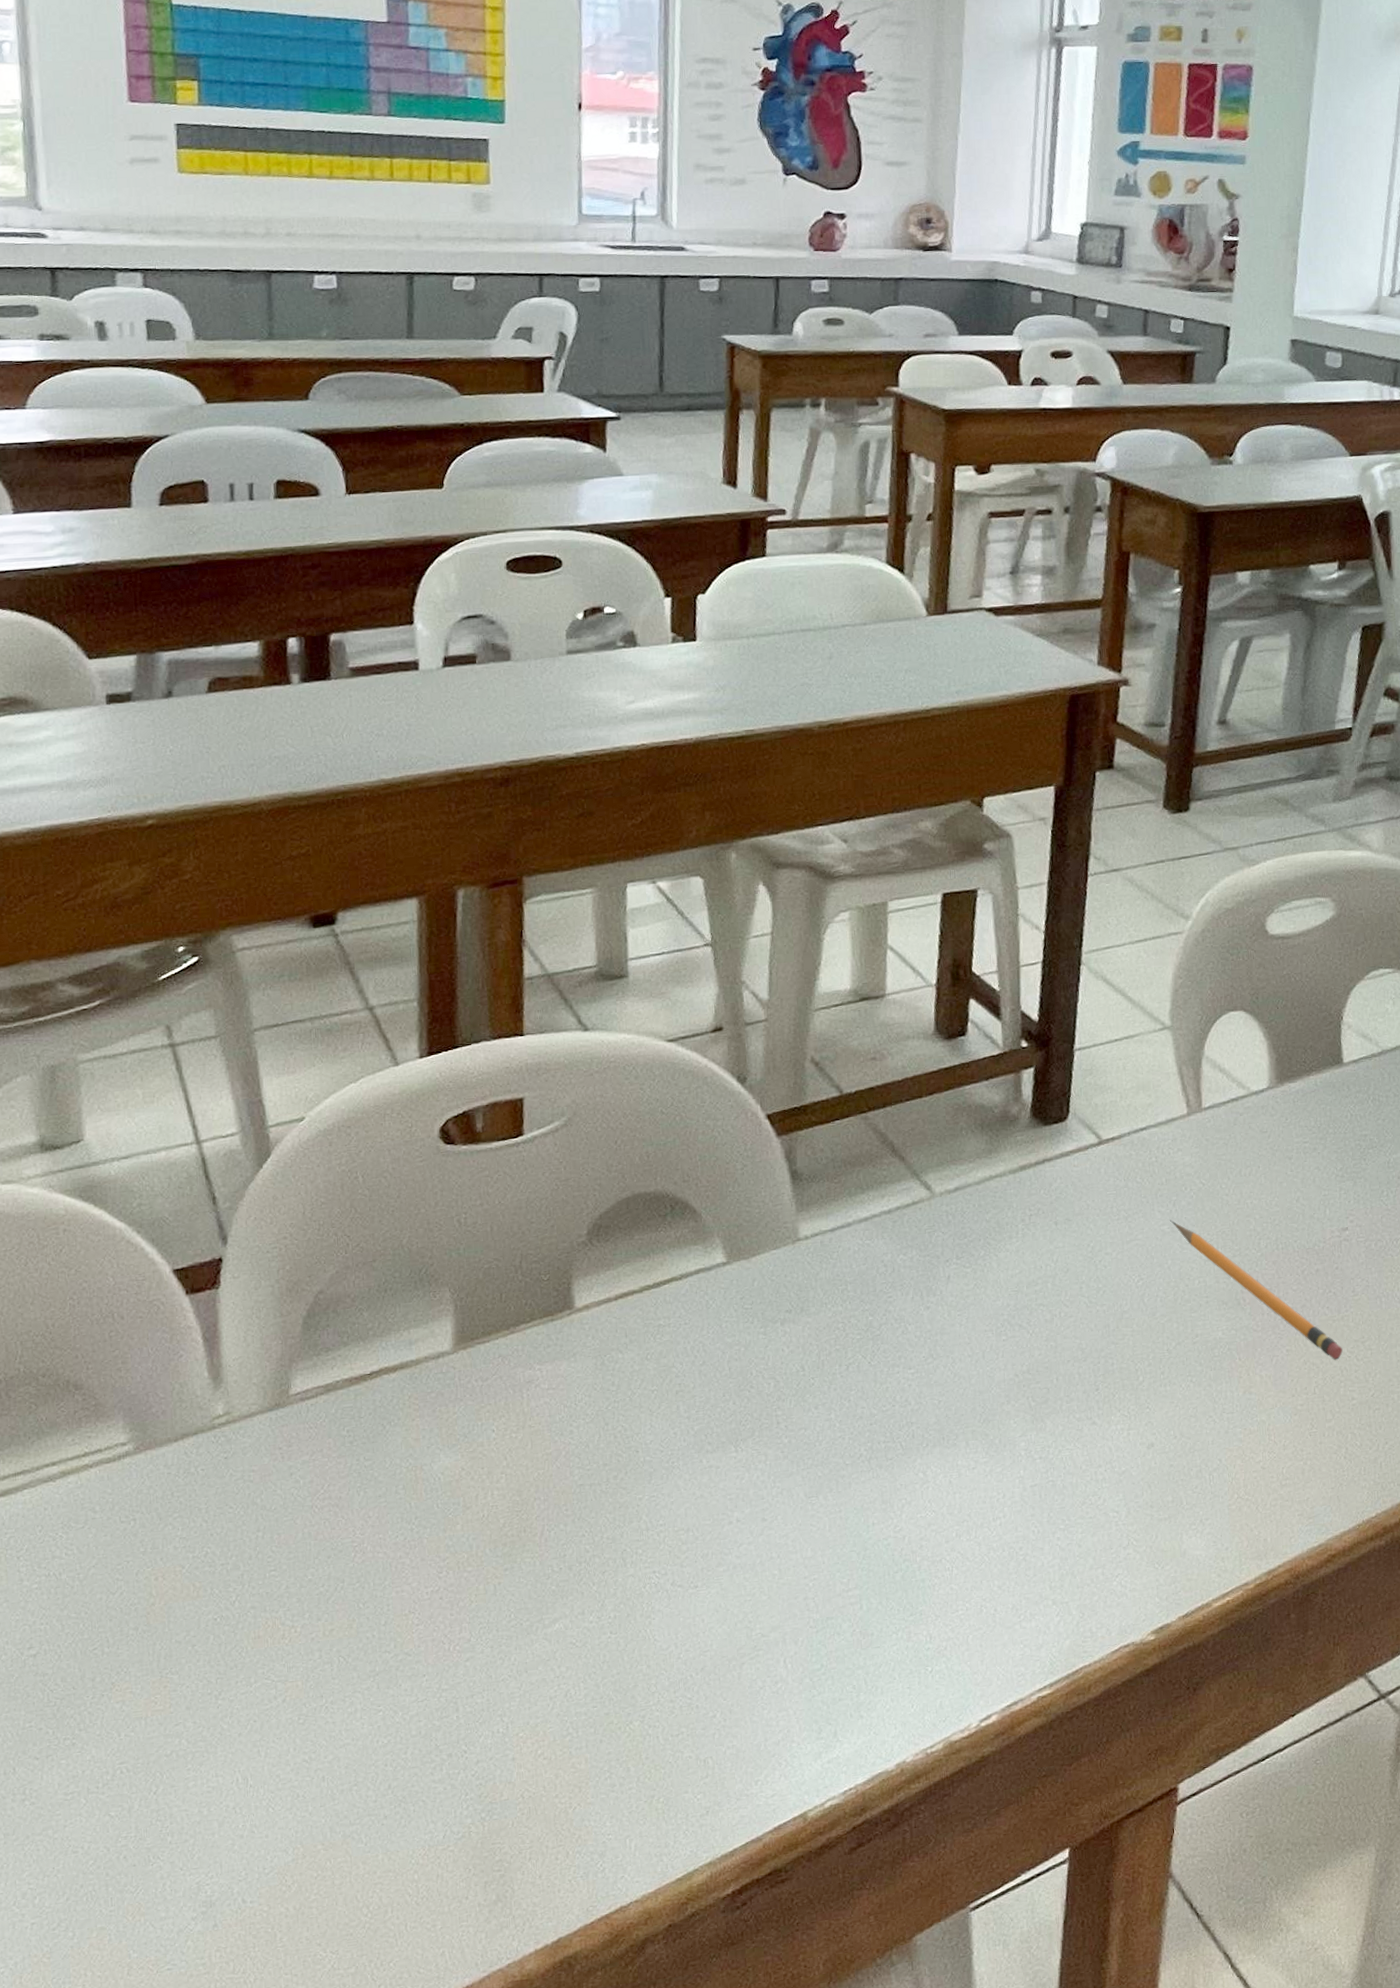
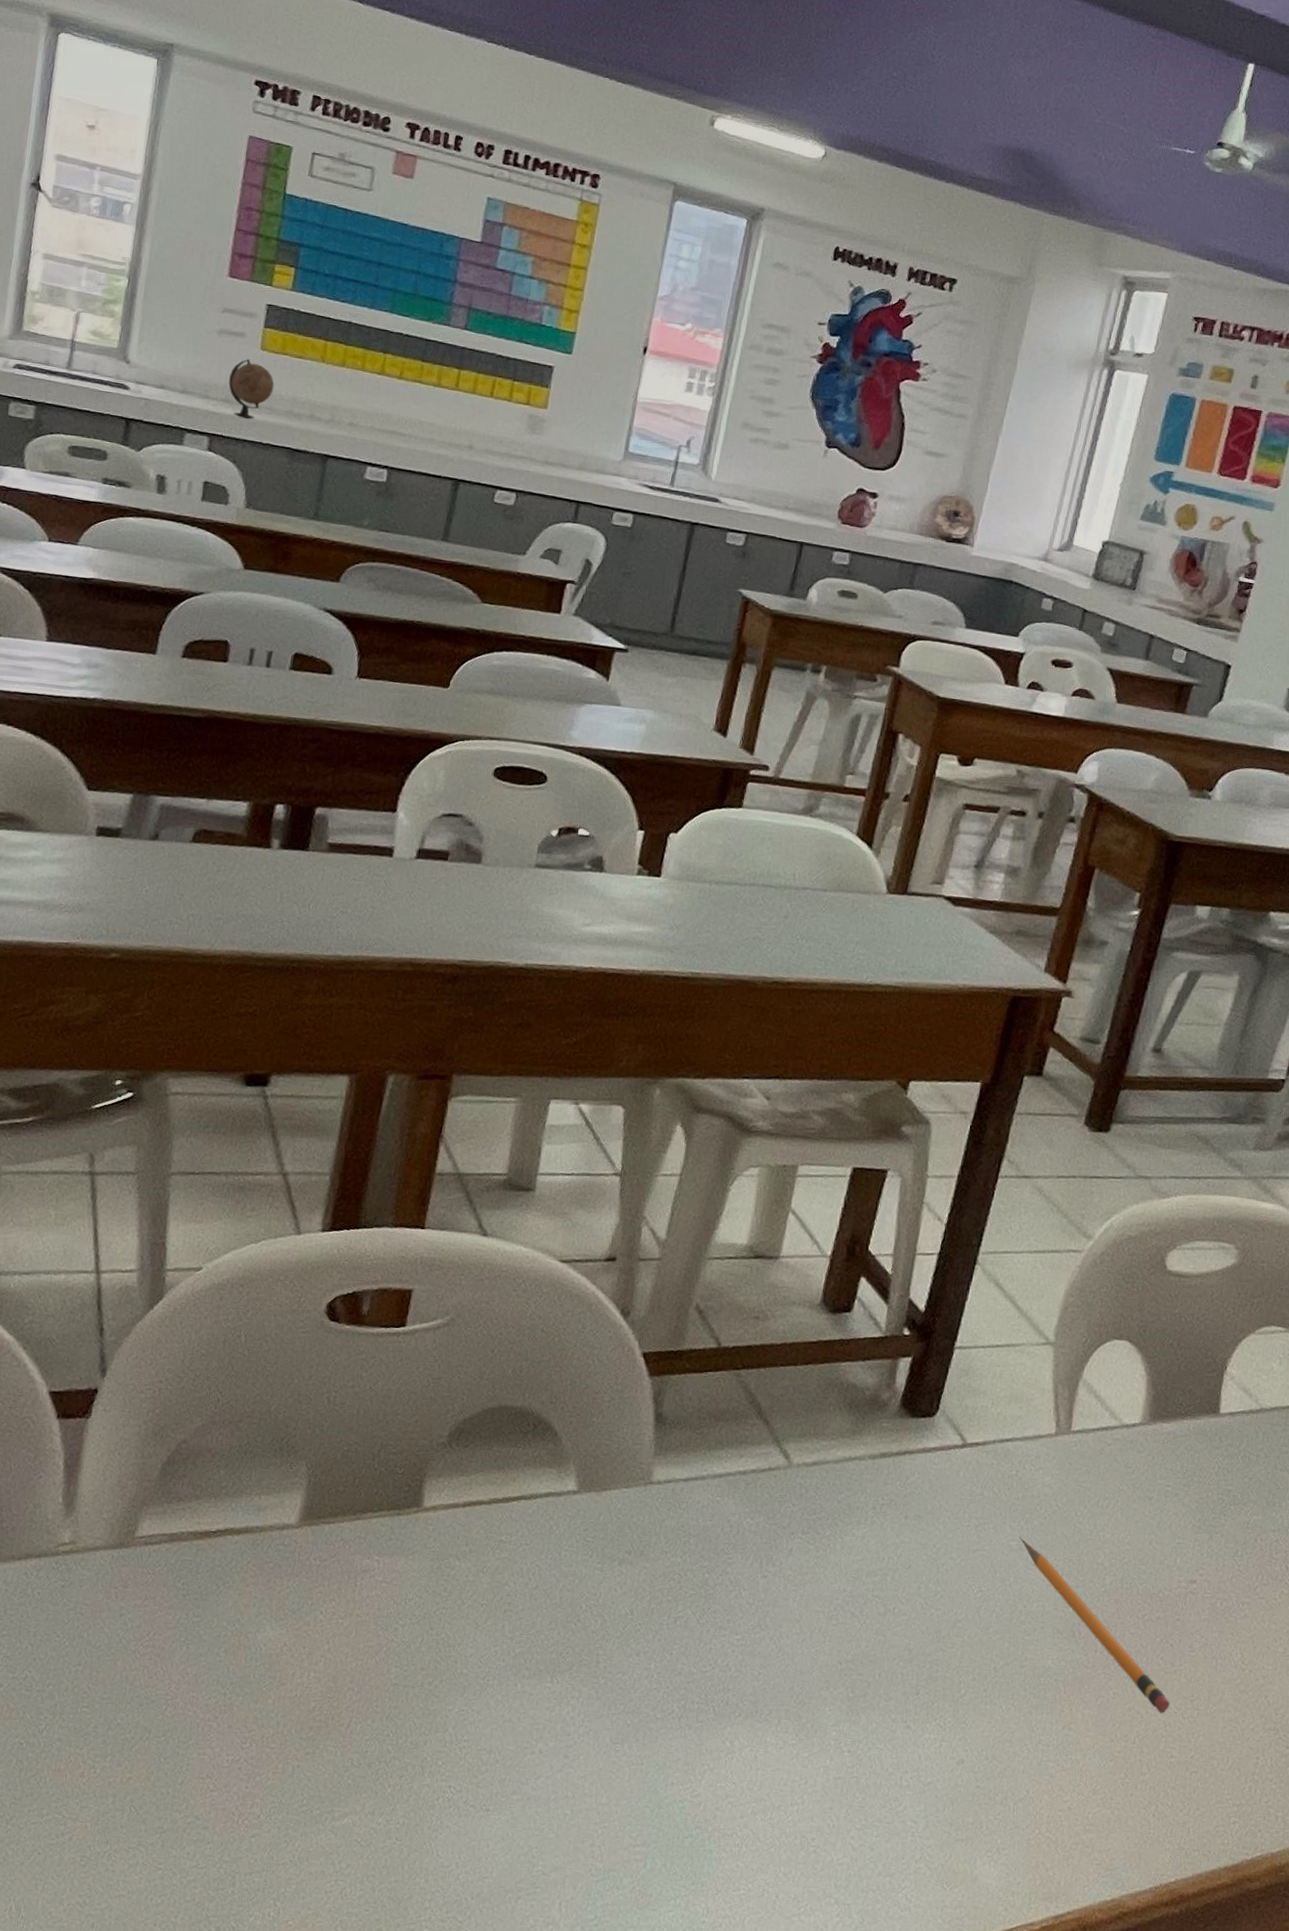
globe: none [151,184,201,247] -> present [228,358,275,419]

